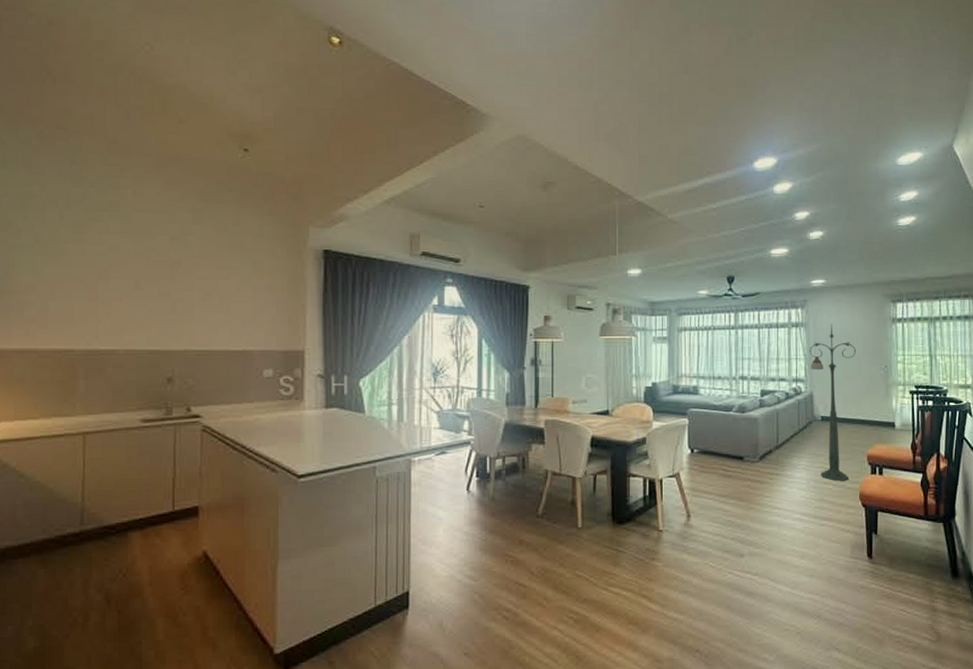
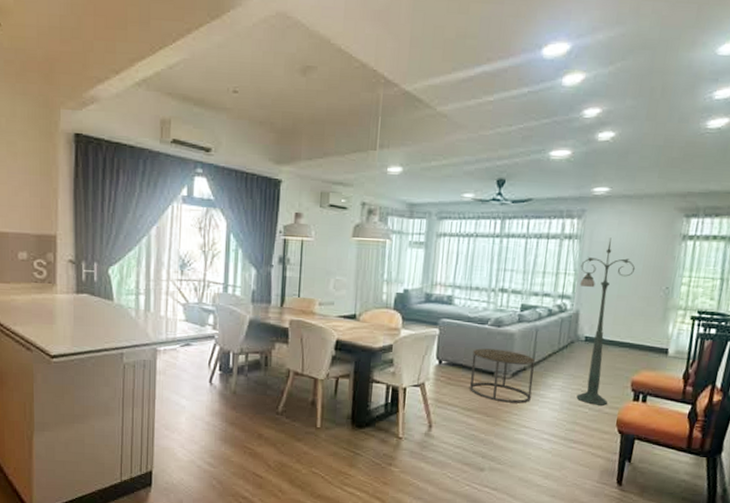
side table: none [721,434,780,486] -> present [469,348,535,404]

